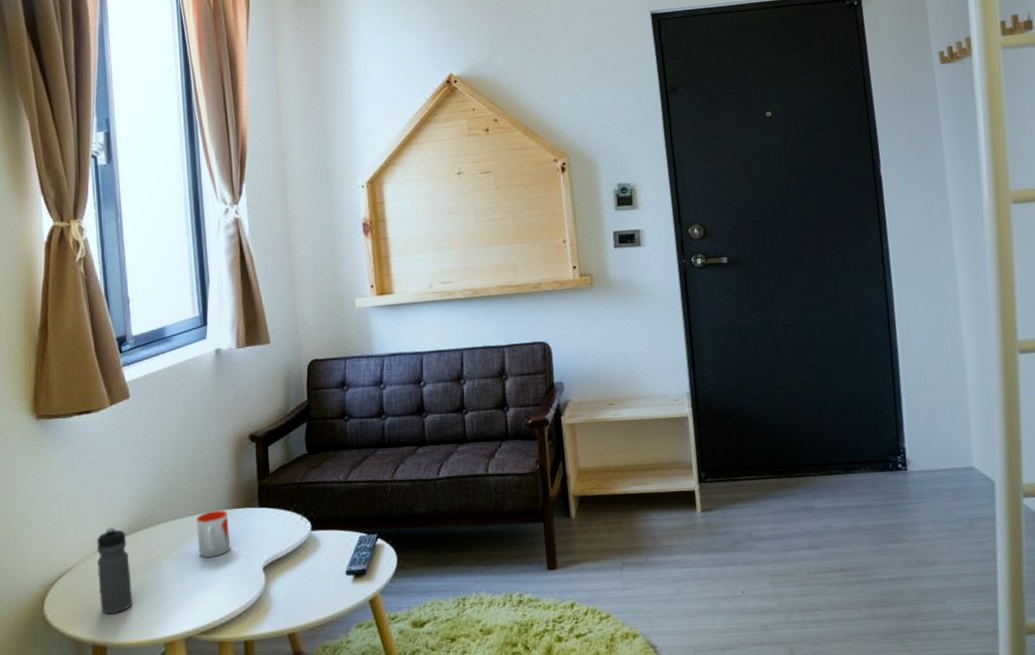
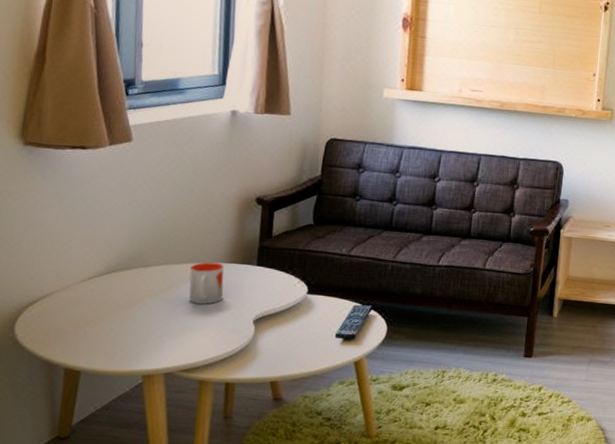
water bottle: present [97,527,132,615] -> none [77,262,115,343]

